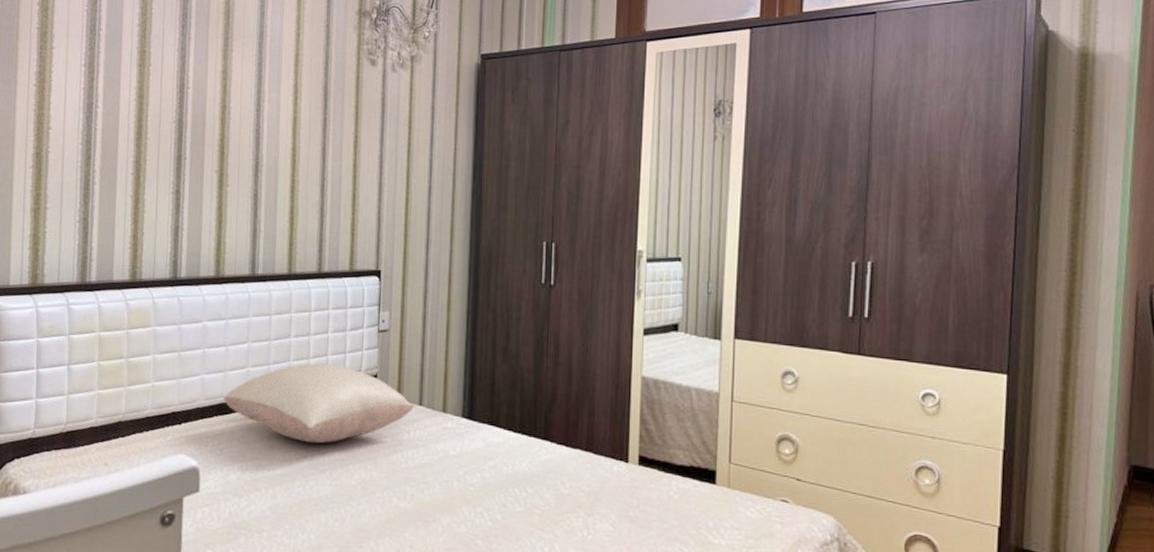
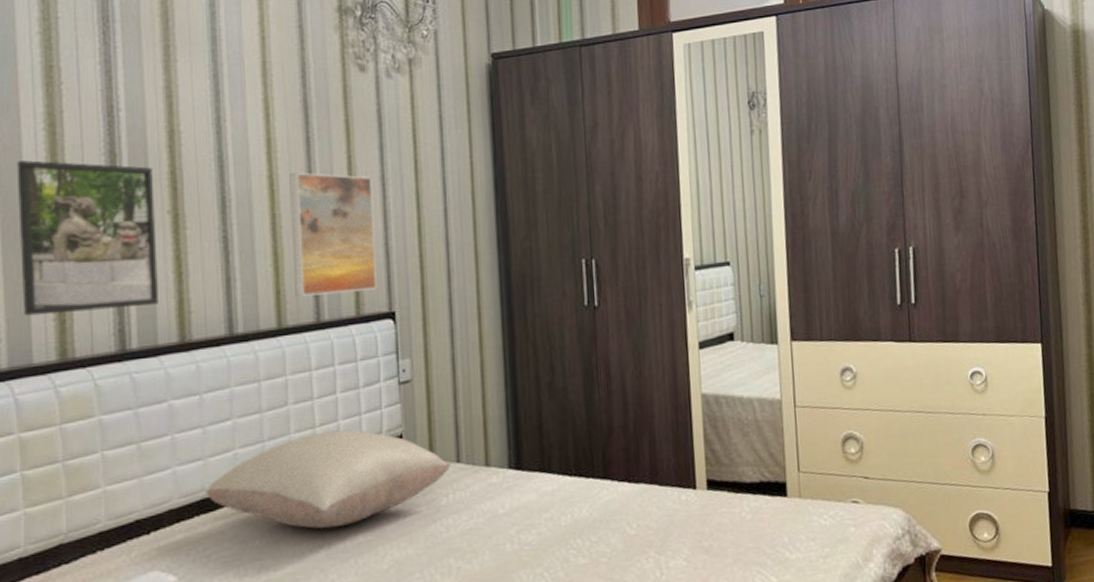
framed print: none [110,123,208,245] -> present [16,160,158,316]
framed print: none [304,146,373,251] -> present [289,172,377,297]

